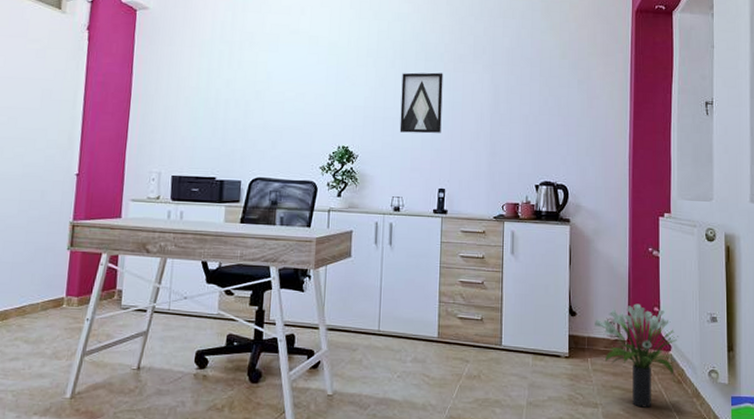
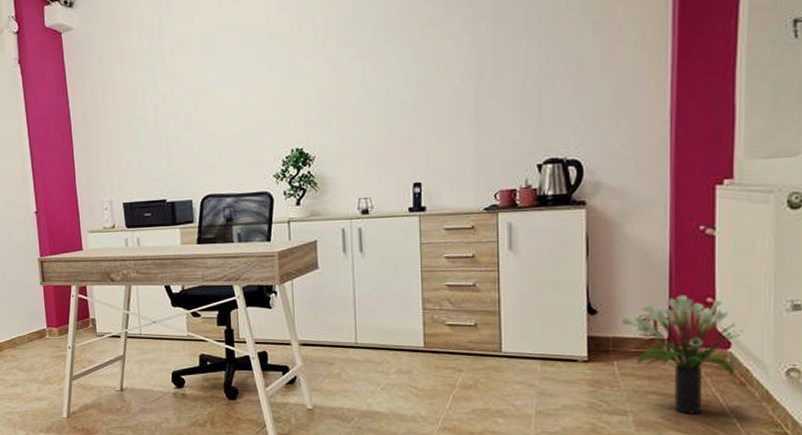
wall art: present [399,72,443,134] -> none [358,43,412,124]

